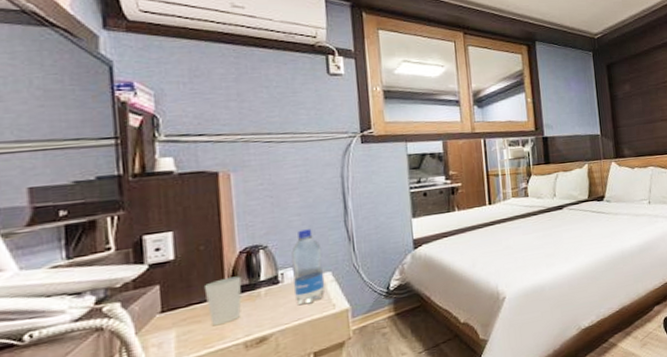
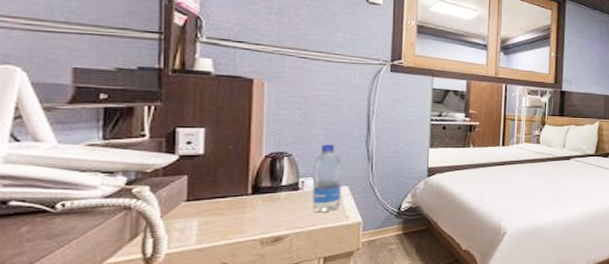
cup: present [203,276,242,327] -> none [228,178,265,221]

